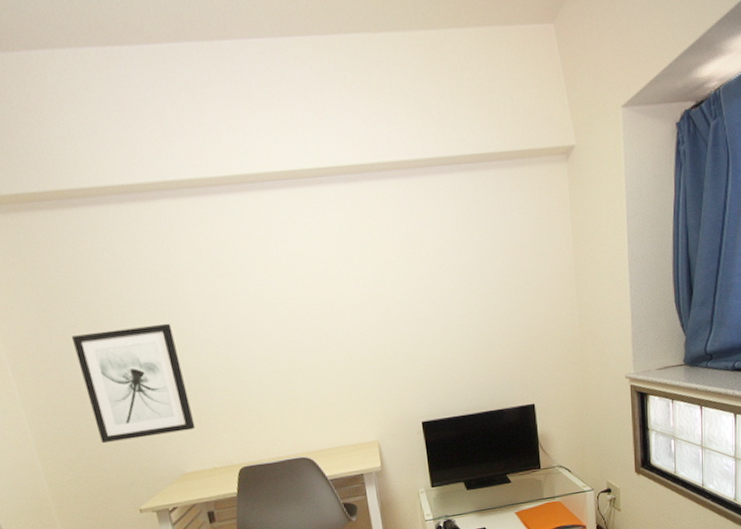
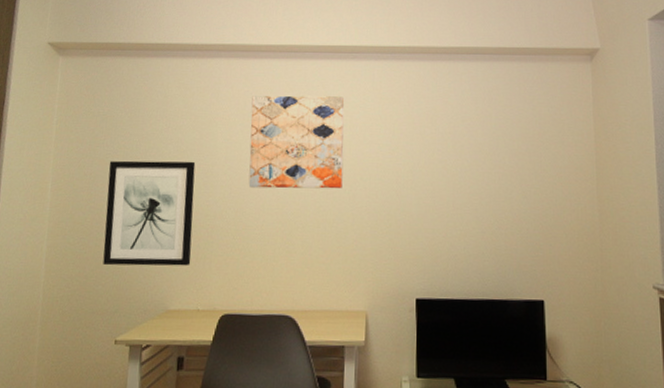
wall art: none [215,230,334,342] -> present [248,95,345,189]

